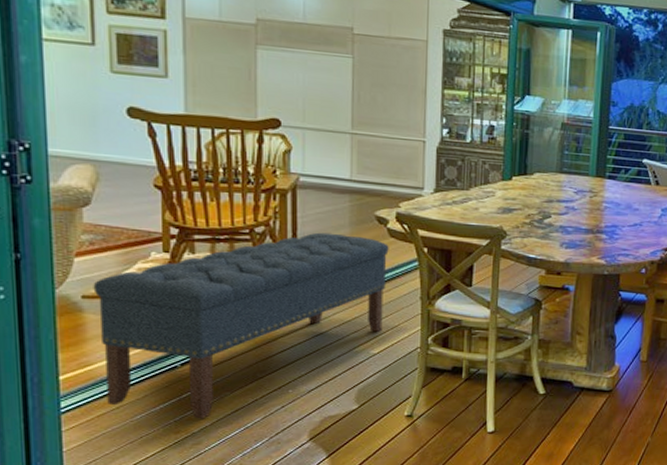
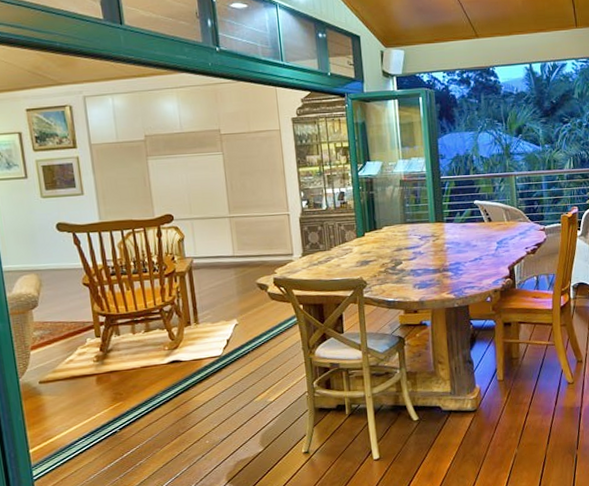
bench: present [93,232,389,419] -> none [46,303,275,474]

